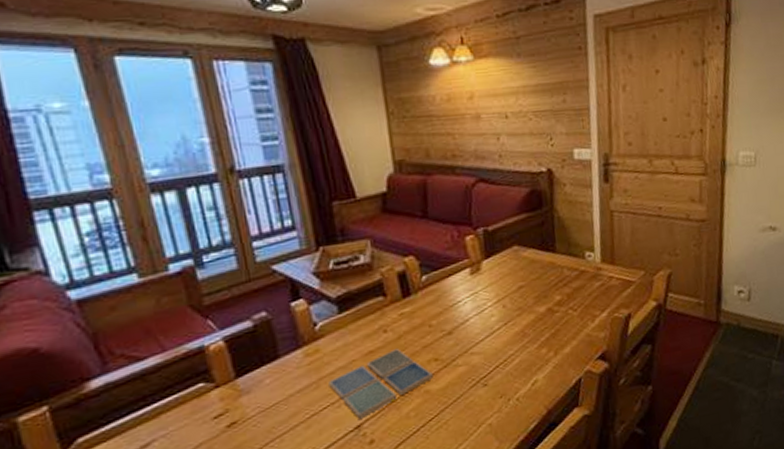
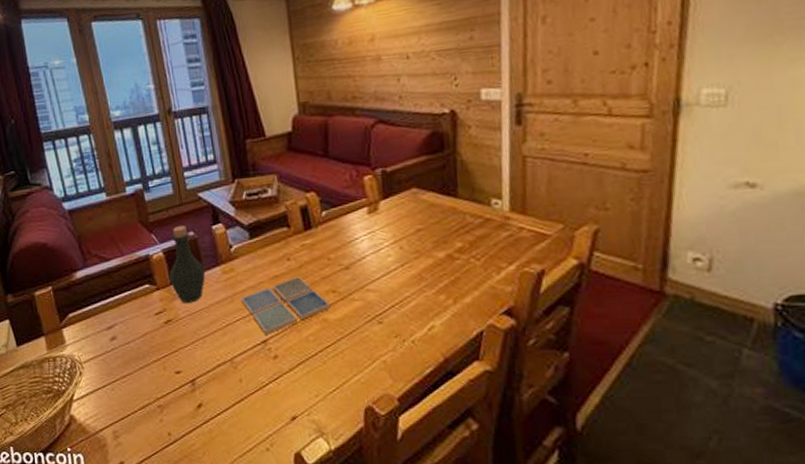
bottle: none [232,305,283,399] -> present [168,226,206,303]

